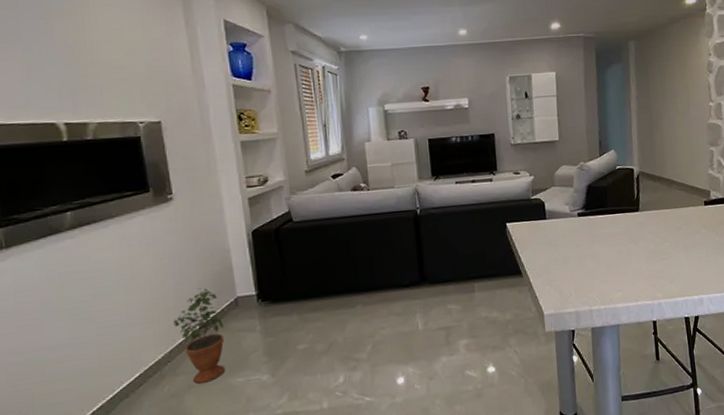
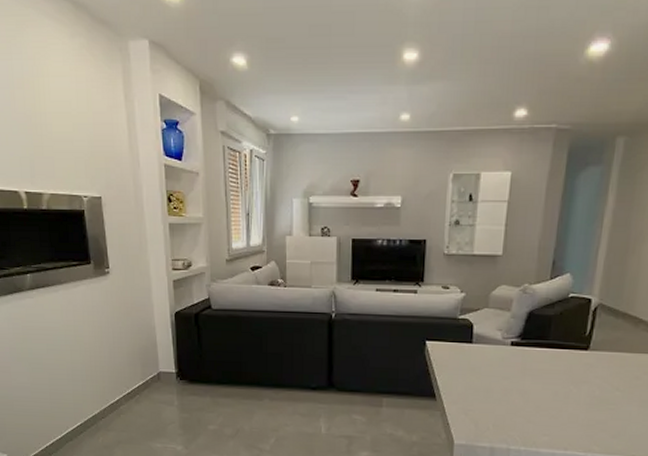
potted plant: present [173,288,226,384] -> none [107,358,148,442]

